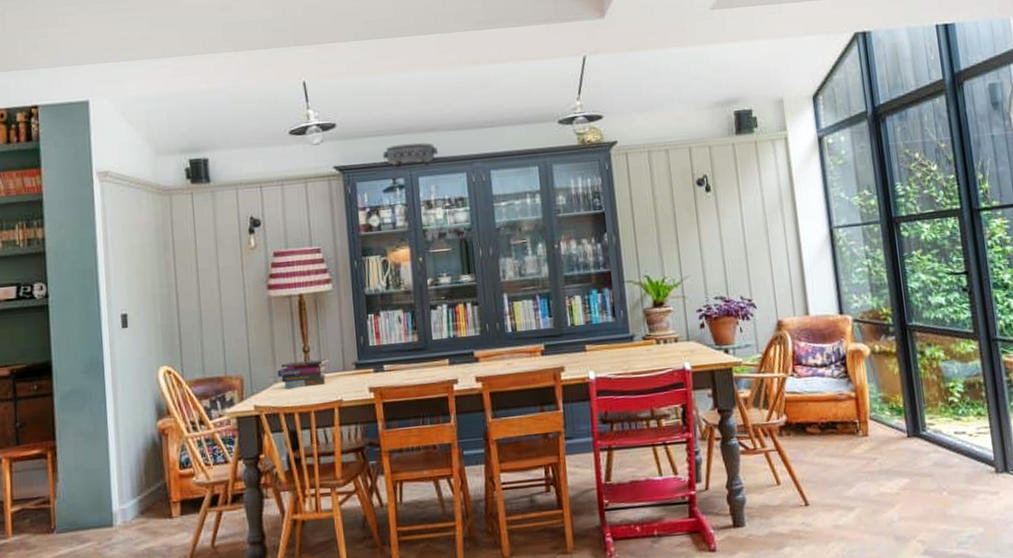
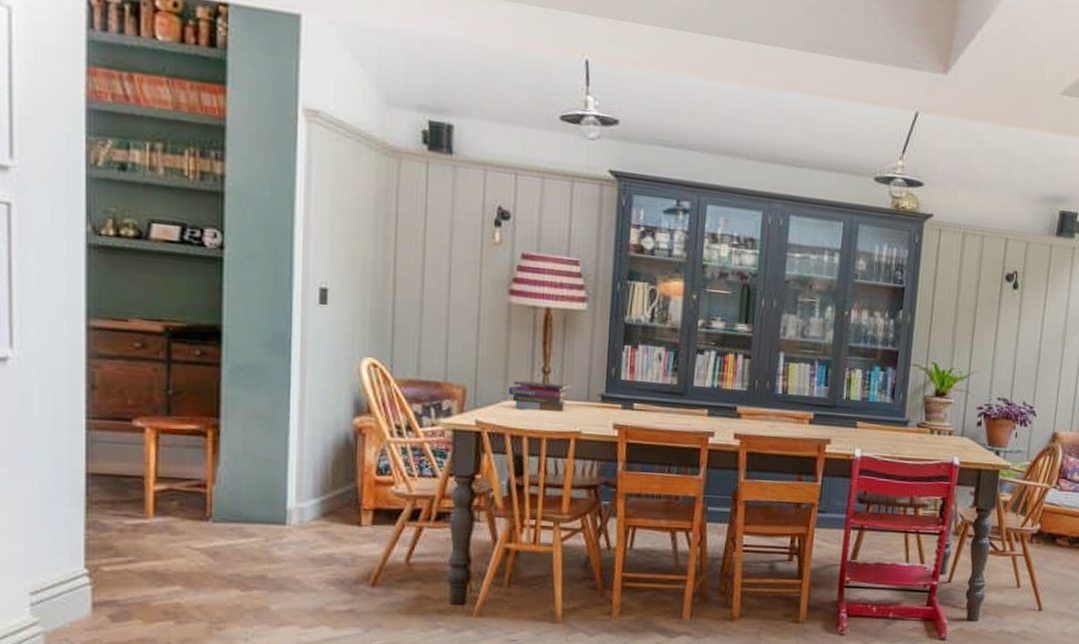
decorative bowl: present [383,142,439,168] -> none [669,161,735,194]

